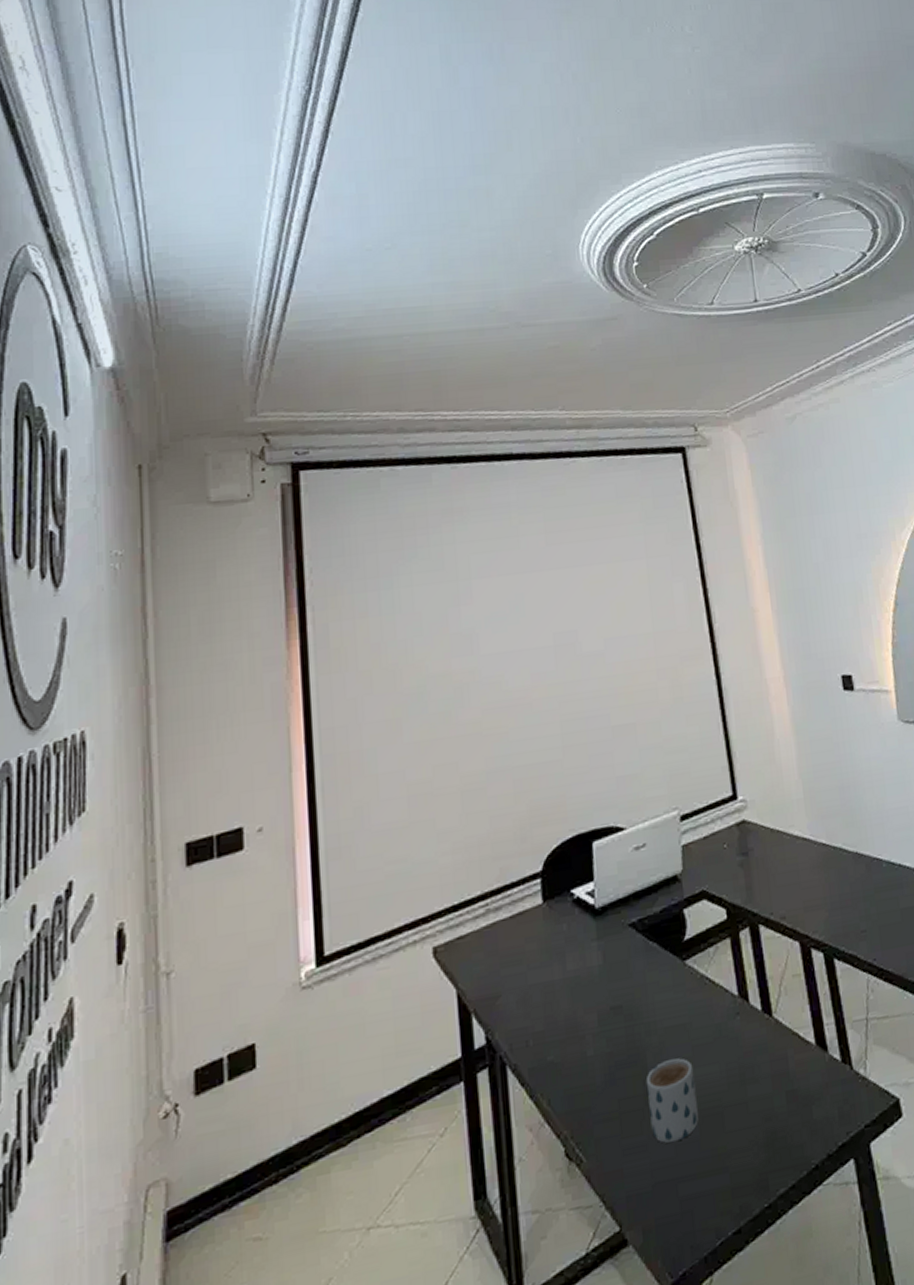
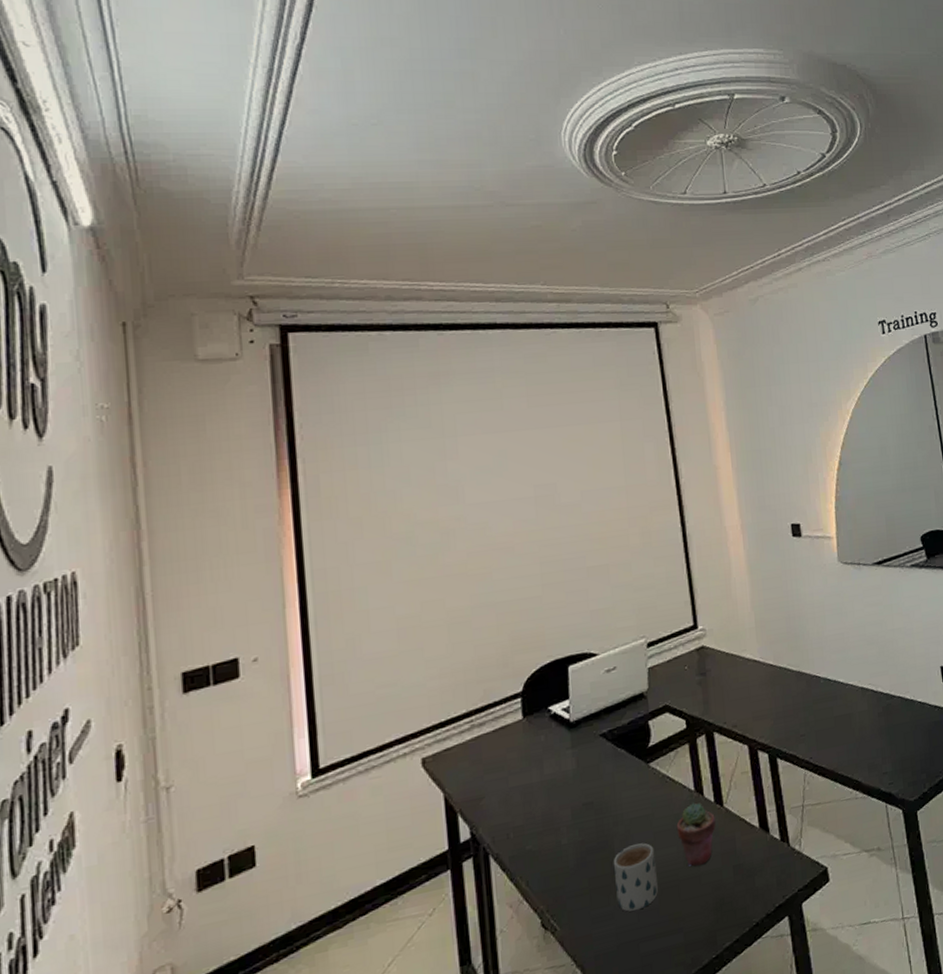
potted succulent: none [718,1010,764,1090] -> present [676,802,716,866]

